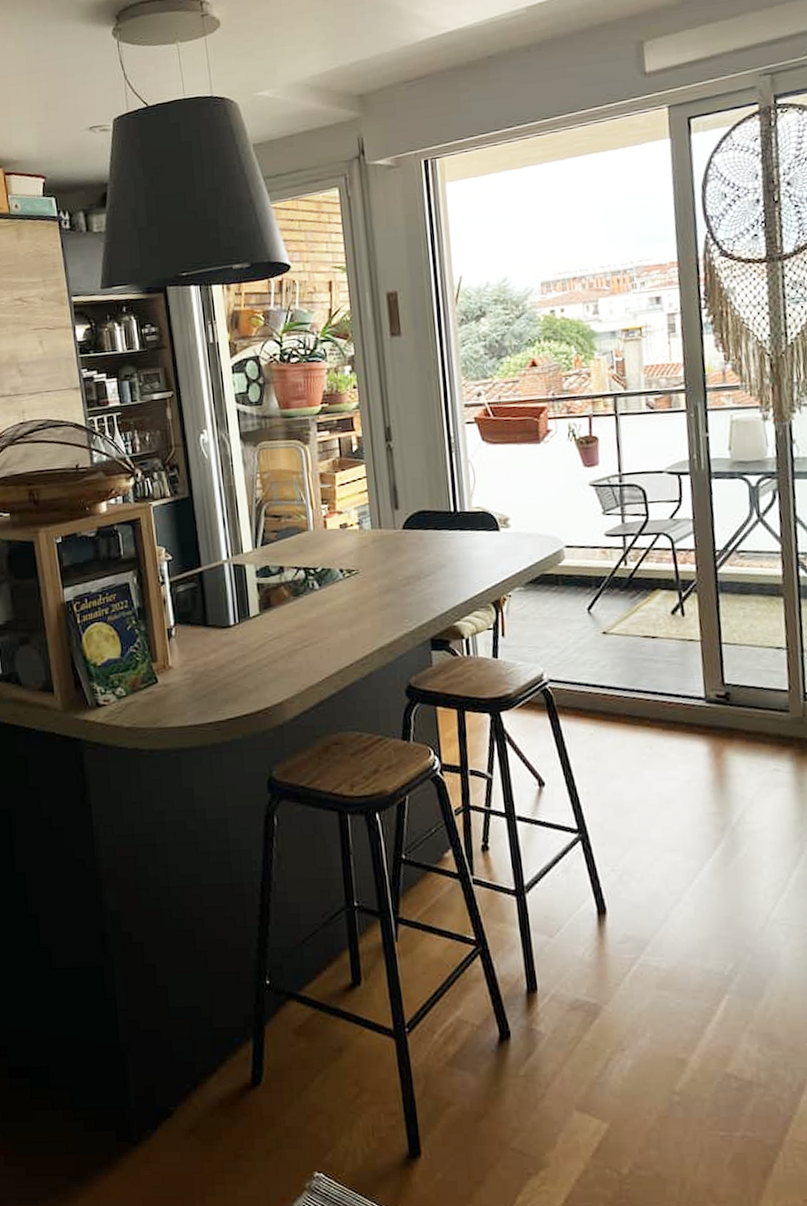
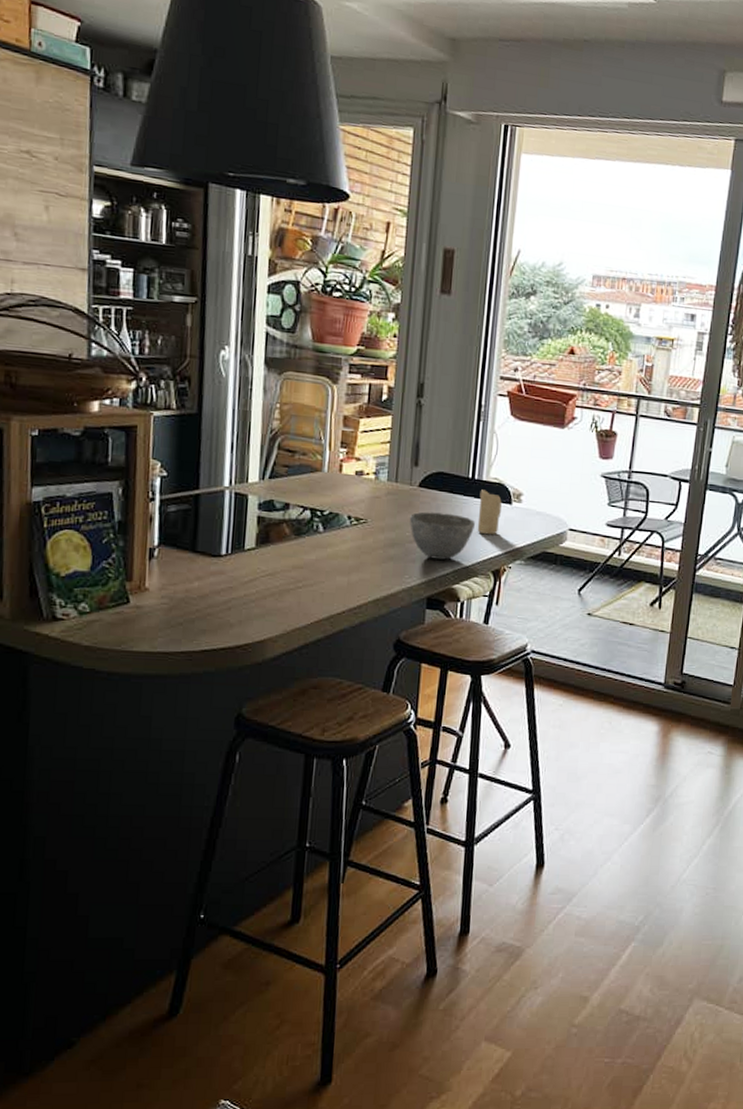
bowl: none [398,550,466,599] -> present [409,511,475,560]
candle: none [465,521,491,566] -> present [477,489,502,535]

